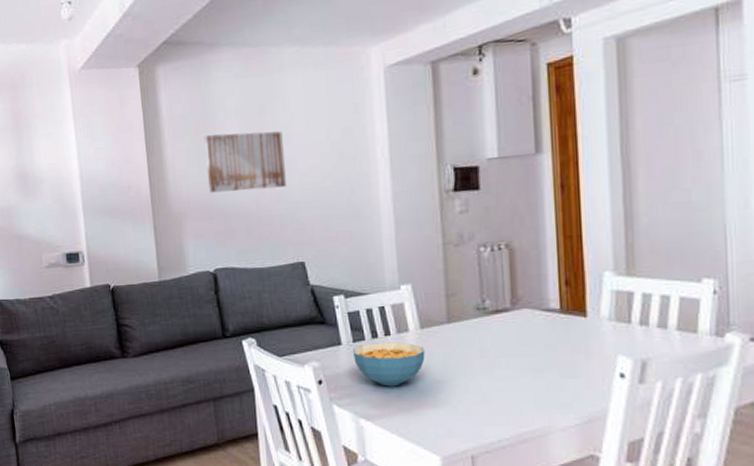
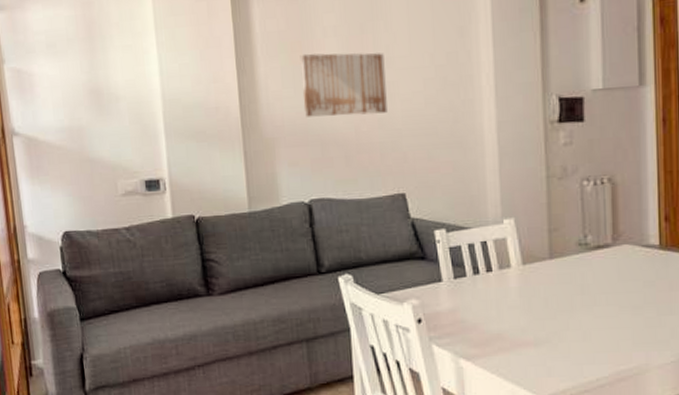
cereal bowl: present [352,342,425,387] -> none [453,278,527,325]

